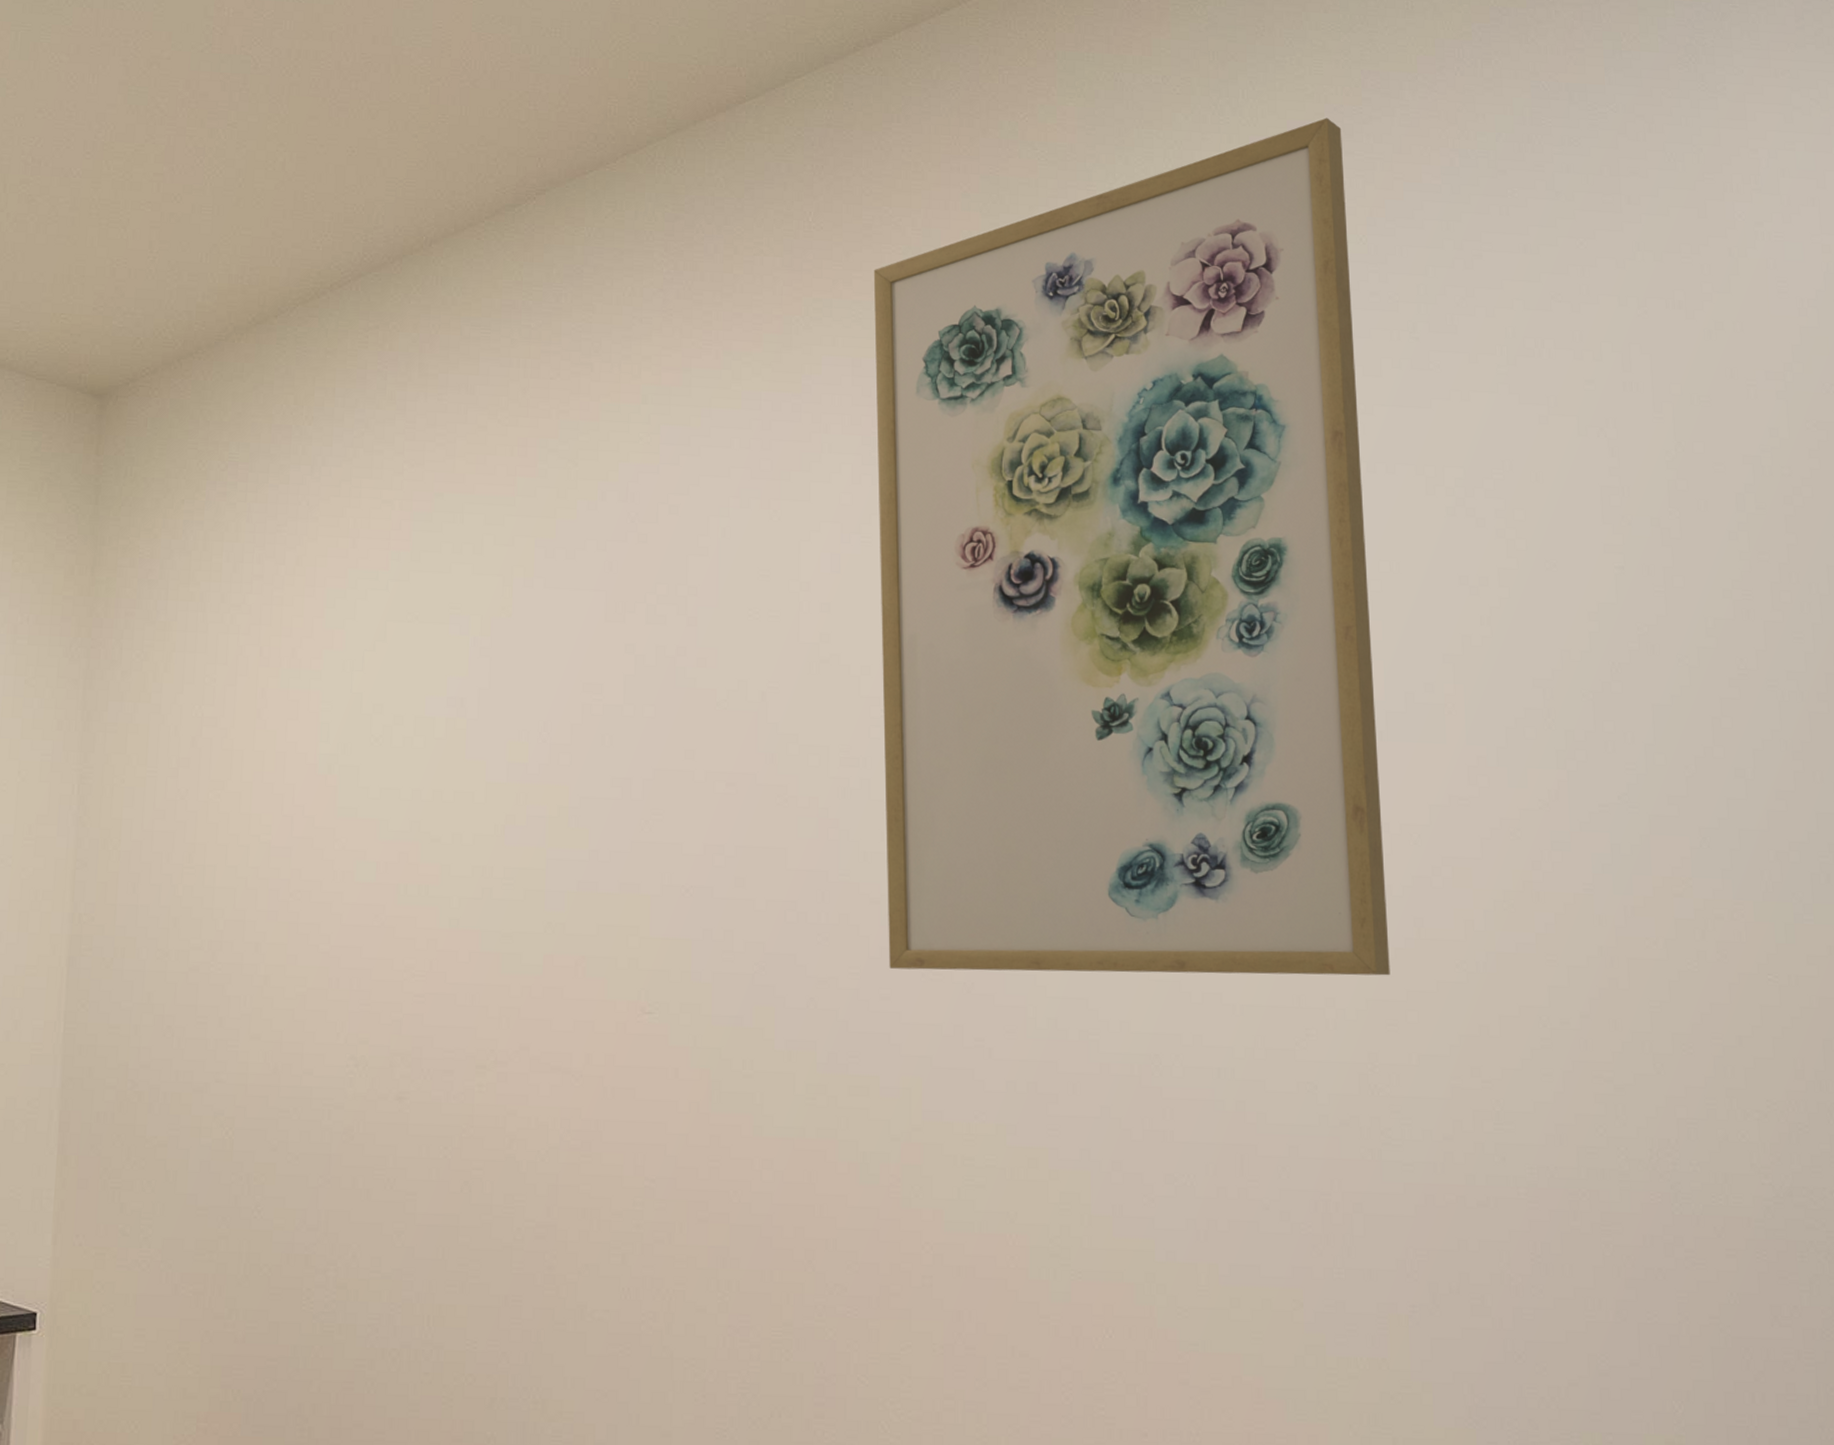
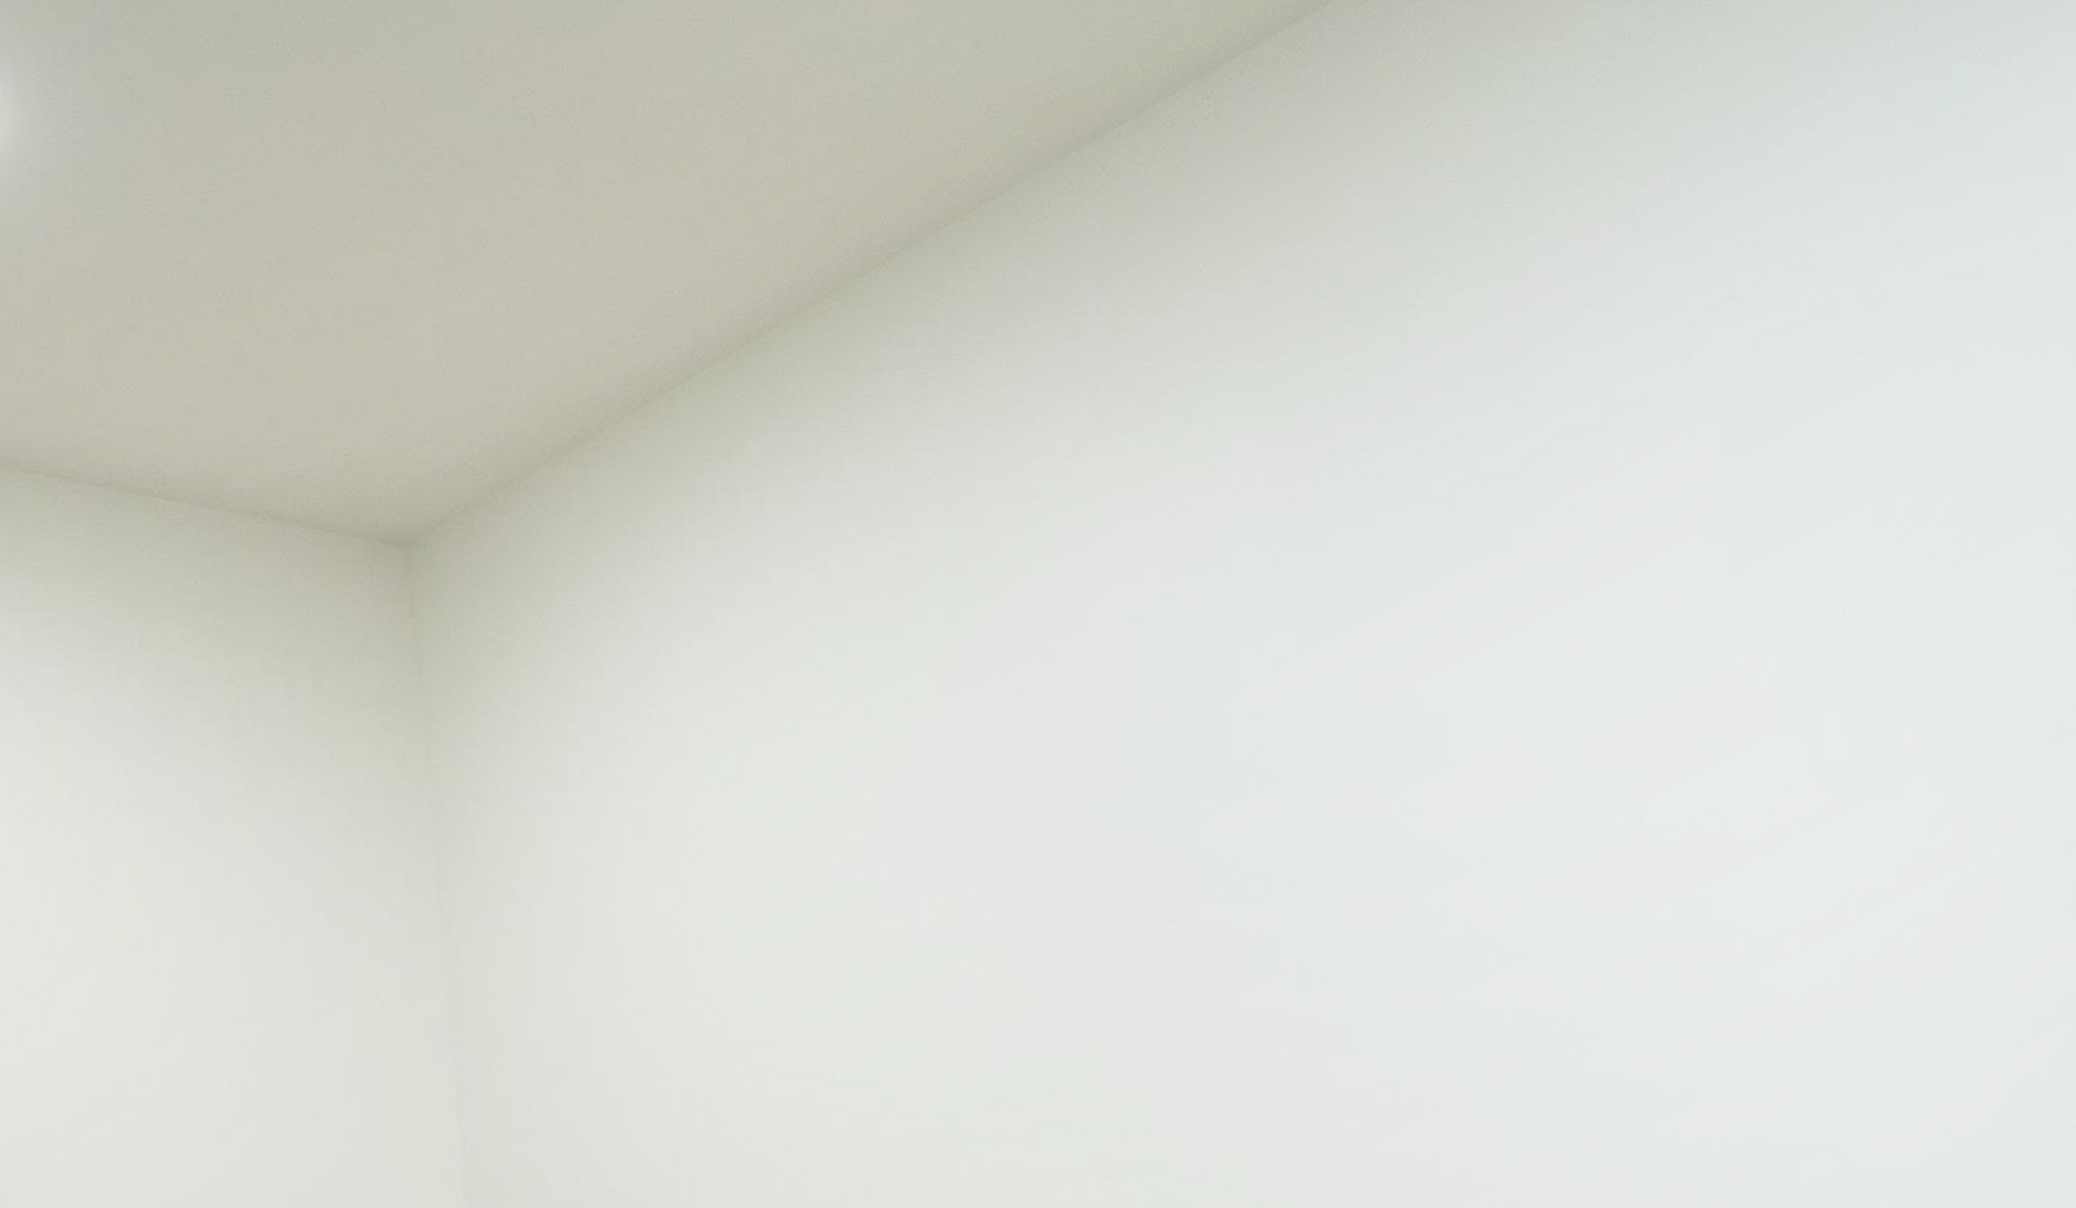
wall art: present [873,117,1390,976] -> none [1275,103,1862,1100]

